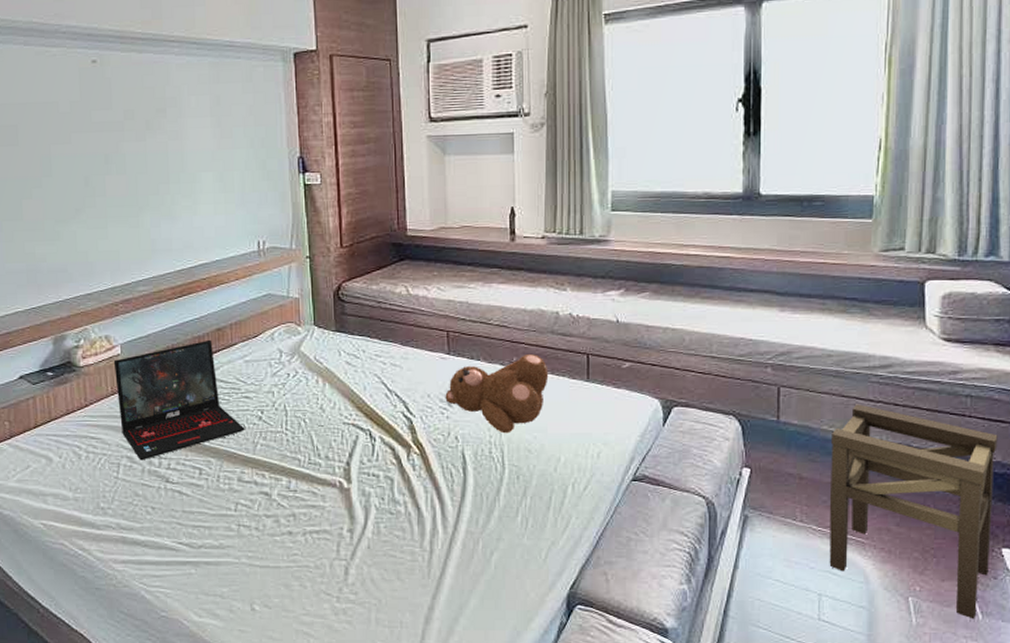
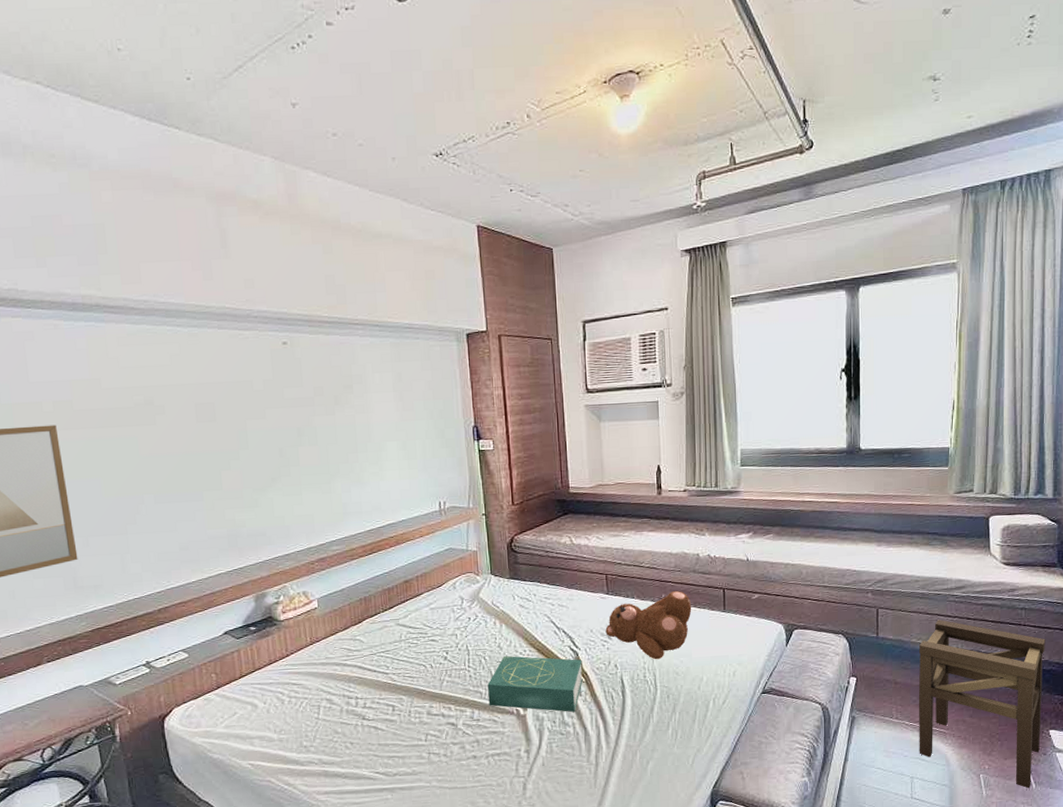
laptop: present [113,339,245,461] -> none [311,591,432,702]
book: none [307,419,417,489] -> present [487,655,583,713]

